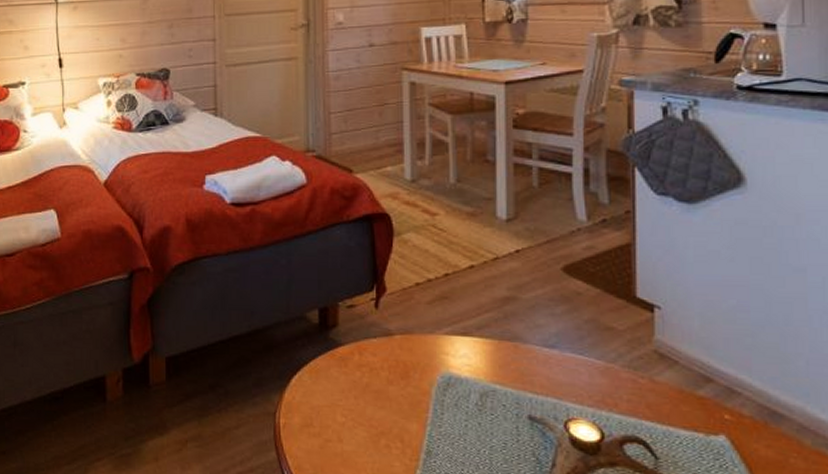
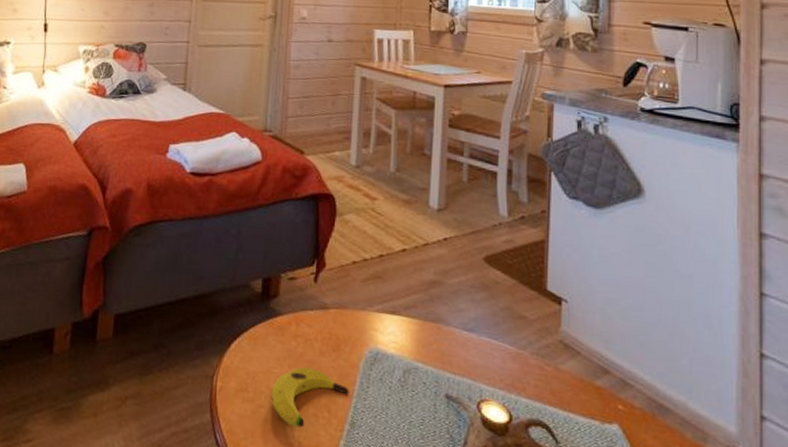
banana: none [338,397,423,460] -> present [271,367,350,428]

